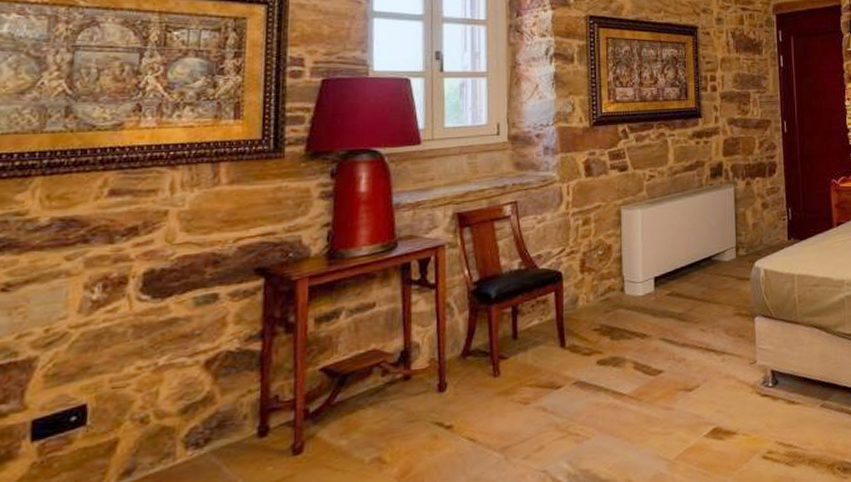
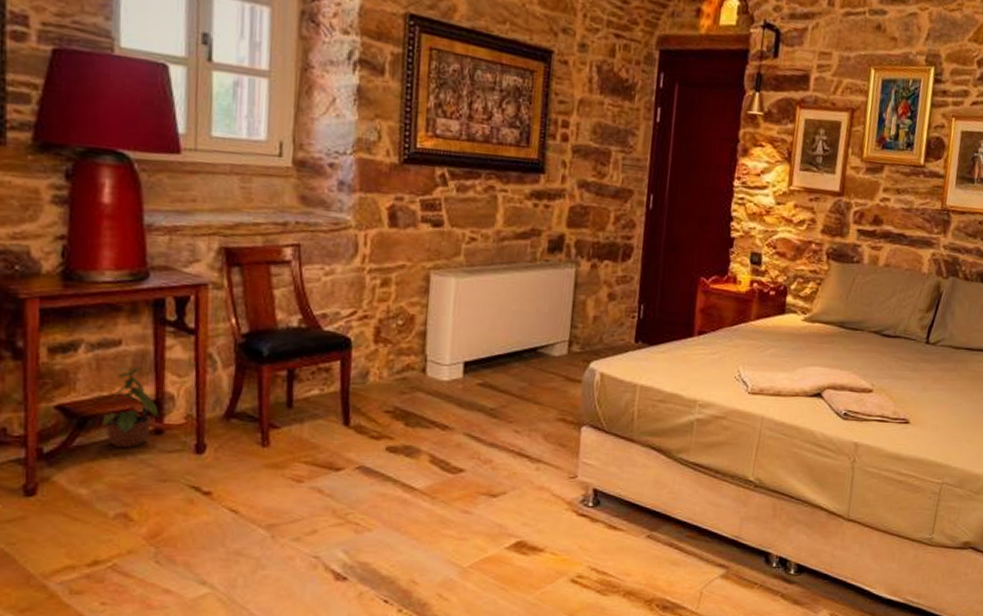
potted plant: none [359,321,407,398] -> present [101,363,159,449]

